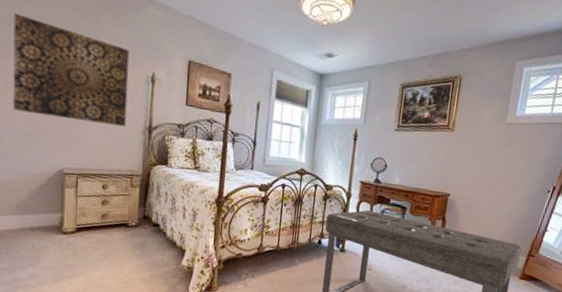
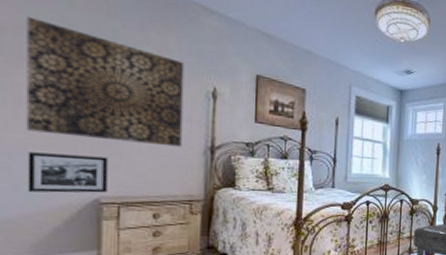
picture frame: none [13,128,70,165] -> present [27,152,108,193]

